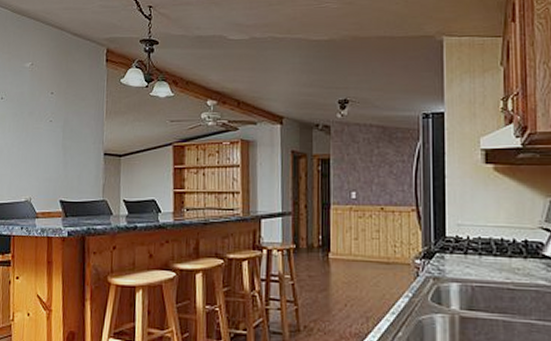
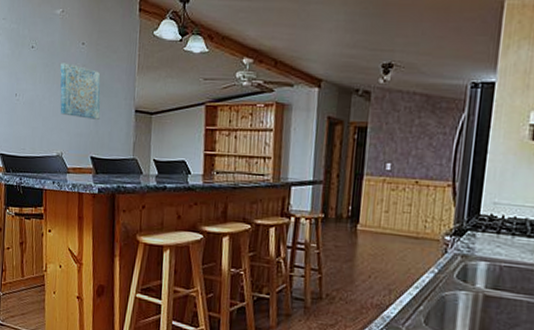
wall art: none [29,112,70,164] -> present [60,63,101,119]

